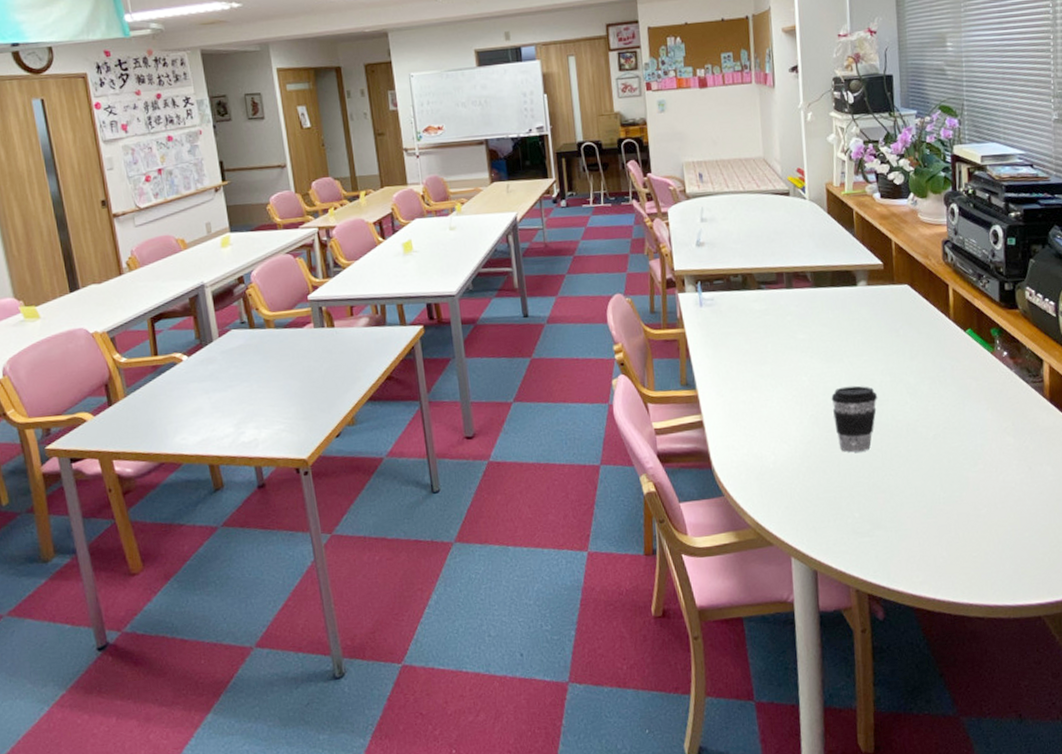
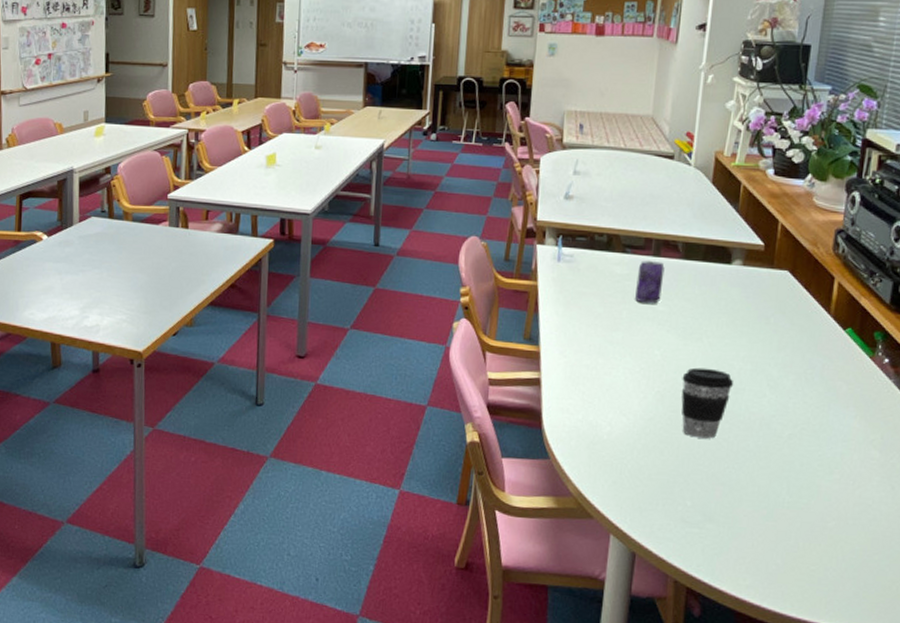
beverage can: none [775,293,800,334] -> present [634,261,665,304]

